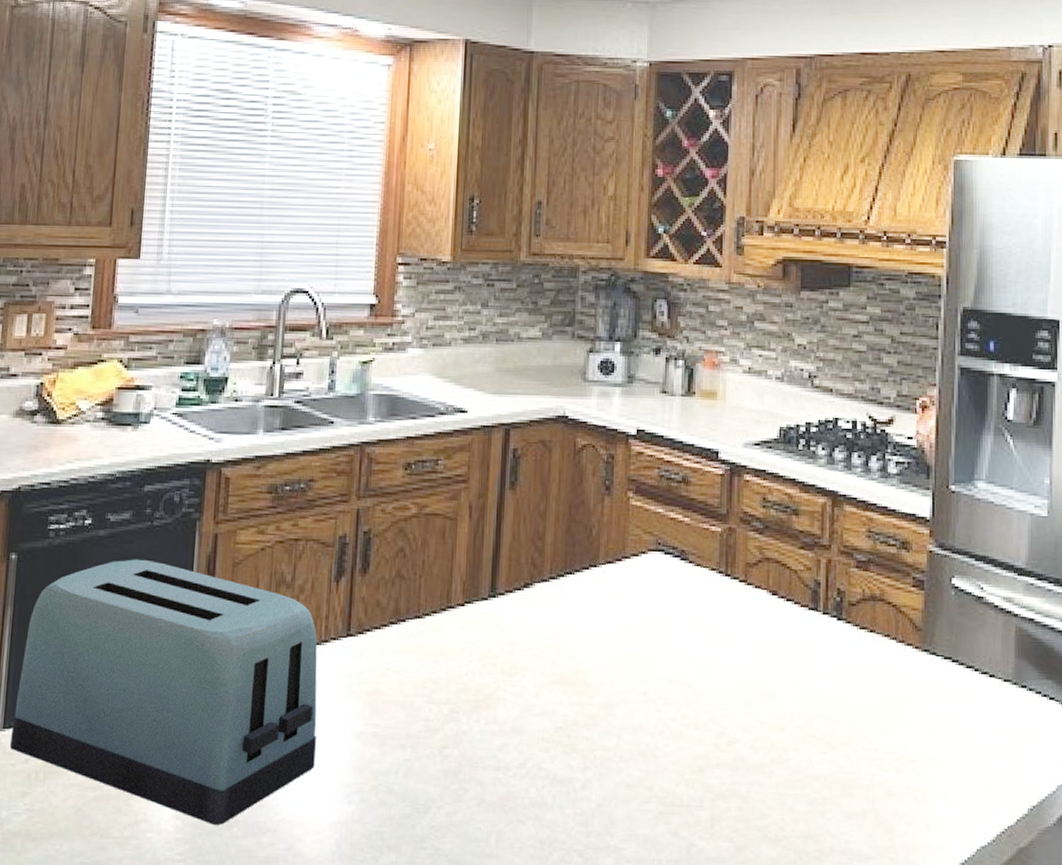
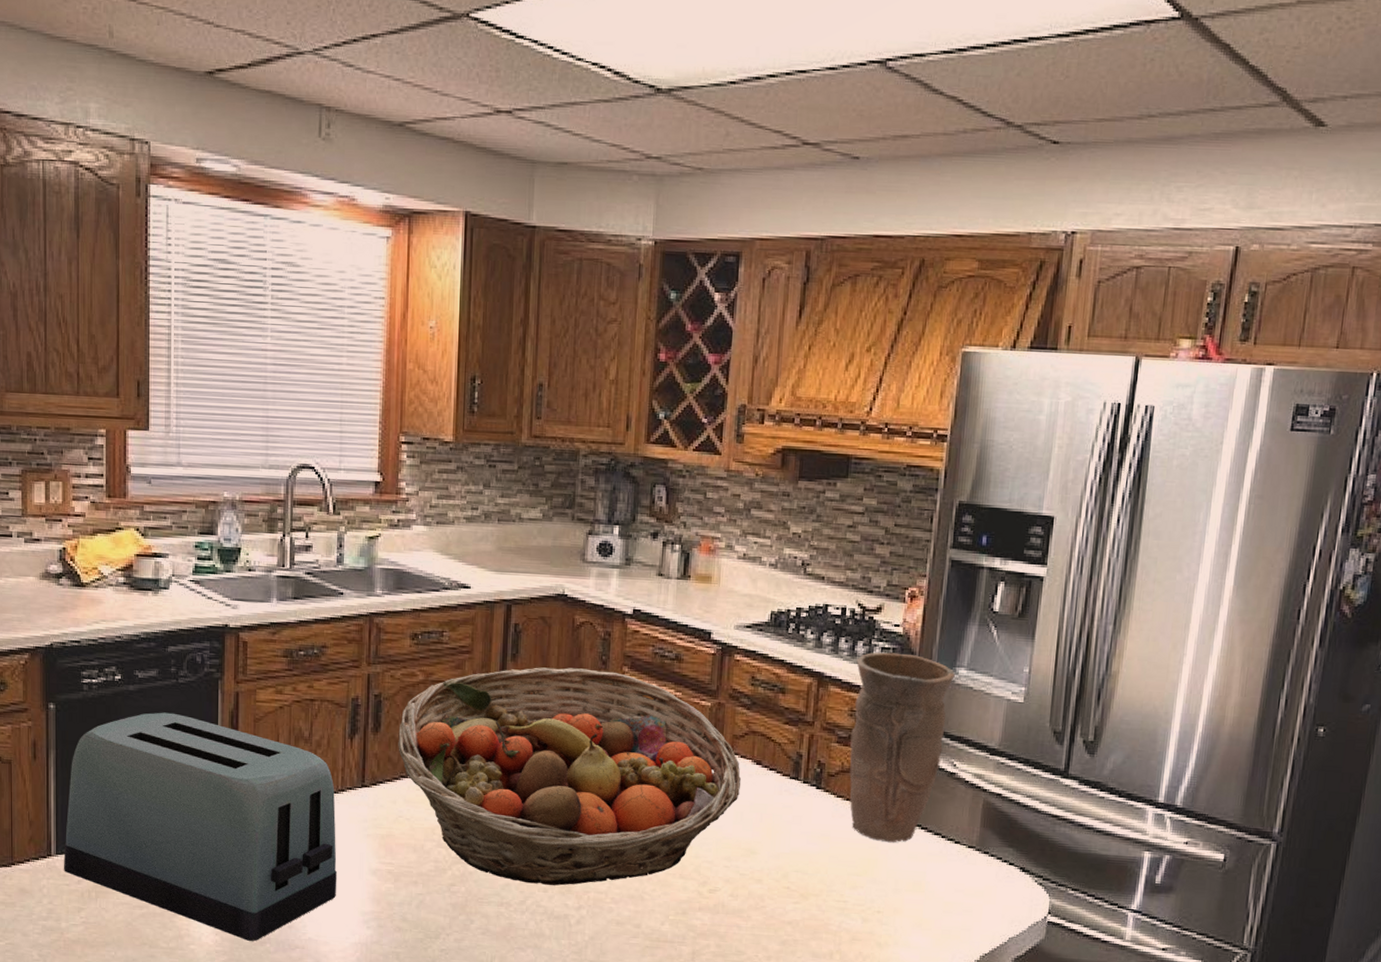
fruit basket: none [387,495,756,744] -> present [398,667,741,886]
vase: none [870,467,974,679] -> present [849,652,955,843]

